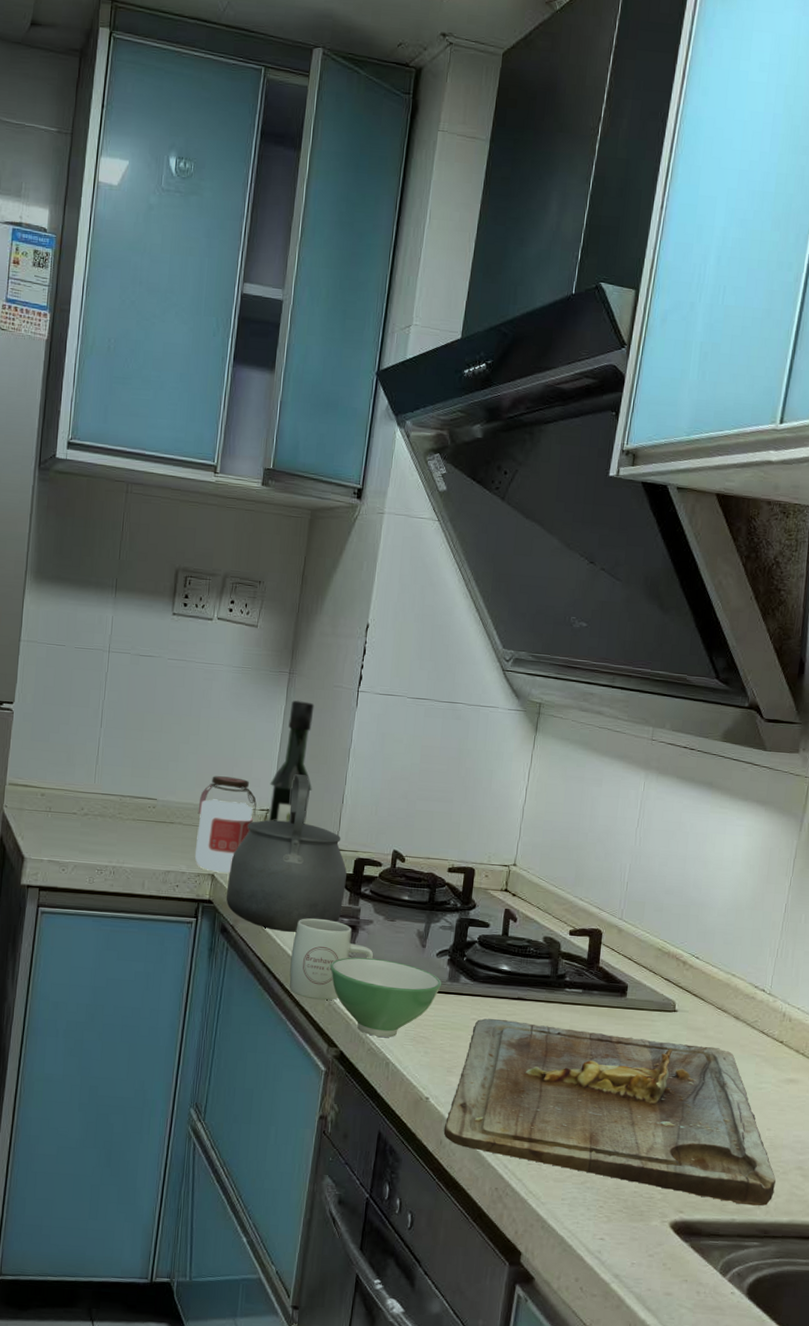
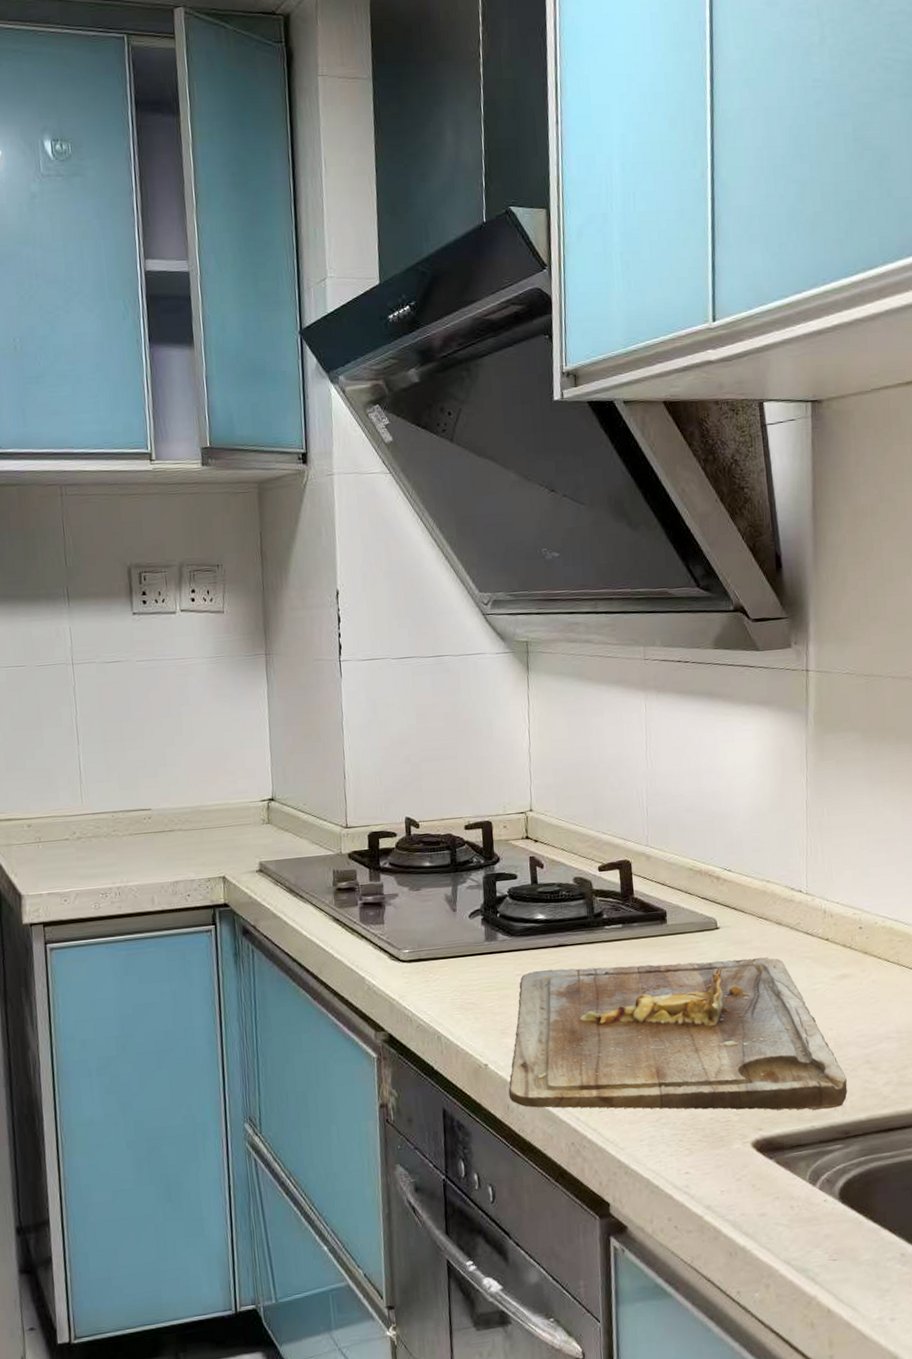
jar: present [195,776,257,873] -> none [195,772,257,874]
tea kettle: present [226,774,347,932] -> none [240,757,364,923]
bottle: present [267,700,315,825] -> none [266,681,311,811]
mug: present [289,918,374,1001] -> none [319,901,406,987]
bowl: present [329,957,442,1037] -> none [361,931,480,1012]

